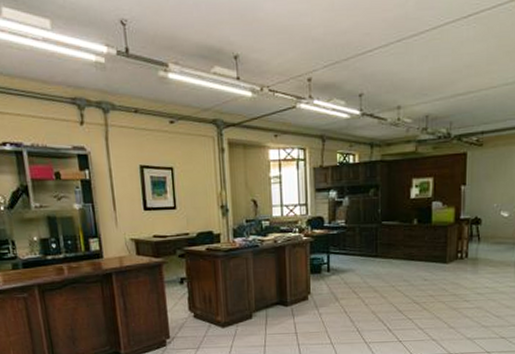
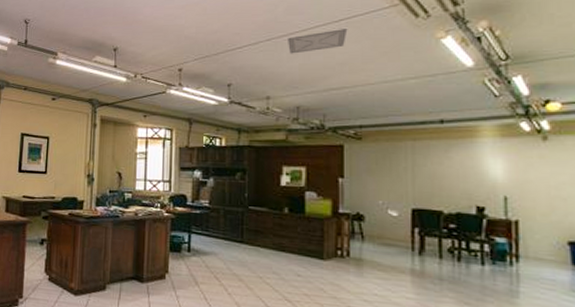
ceiling vent: none [417,26,476,57] -> present [286,29,348,54]

